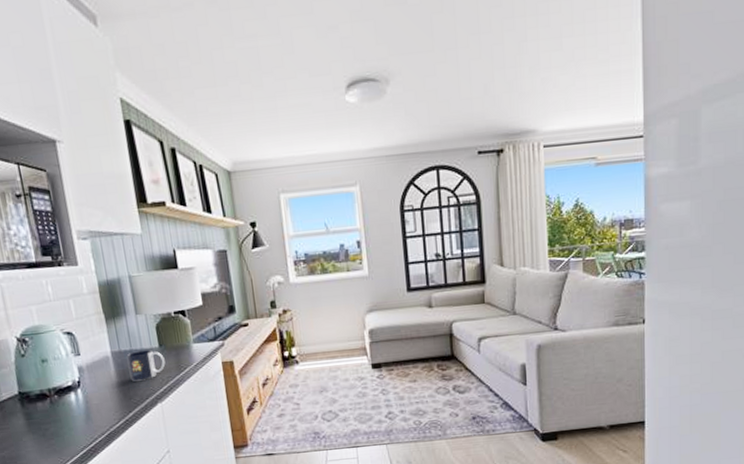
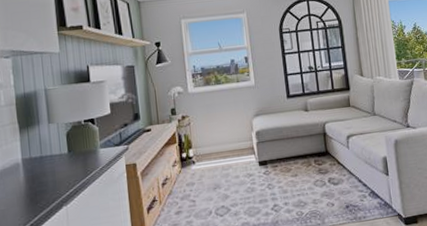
mug: present [126,349,166,381] -> none [36,155,73,186]

